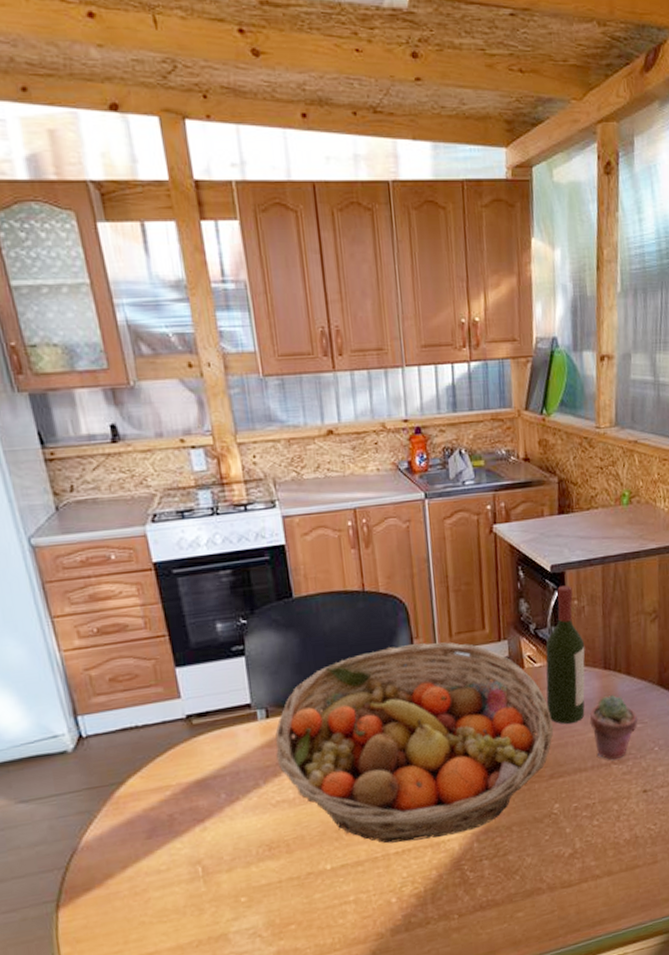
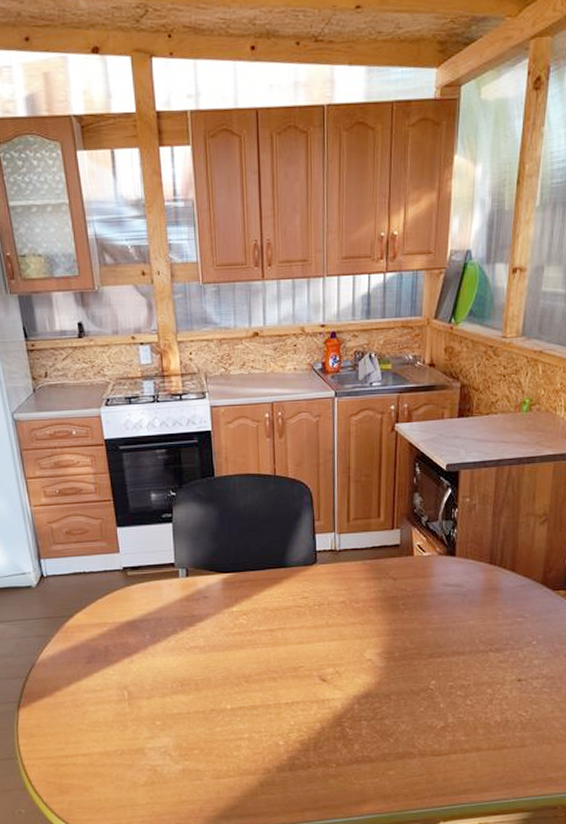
fruit basket: present [275,642,553,844] -> none [192,525,435,695]
wine bottle: present [545,585,585,724] -> none [431,484,473,610]
potted succulent: present [589,695,638,760] -> none [471,589,519,648]

